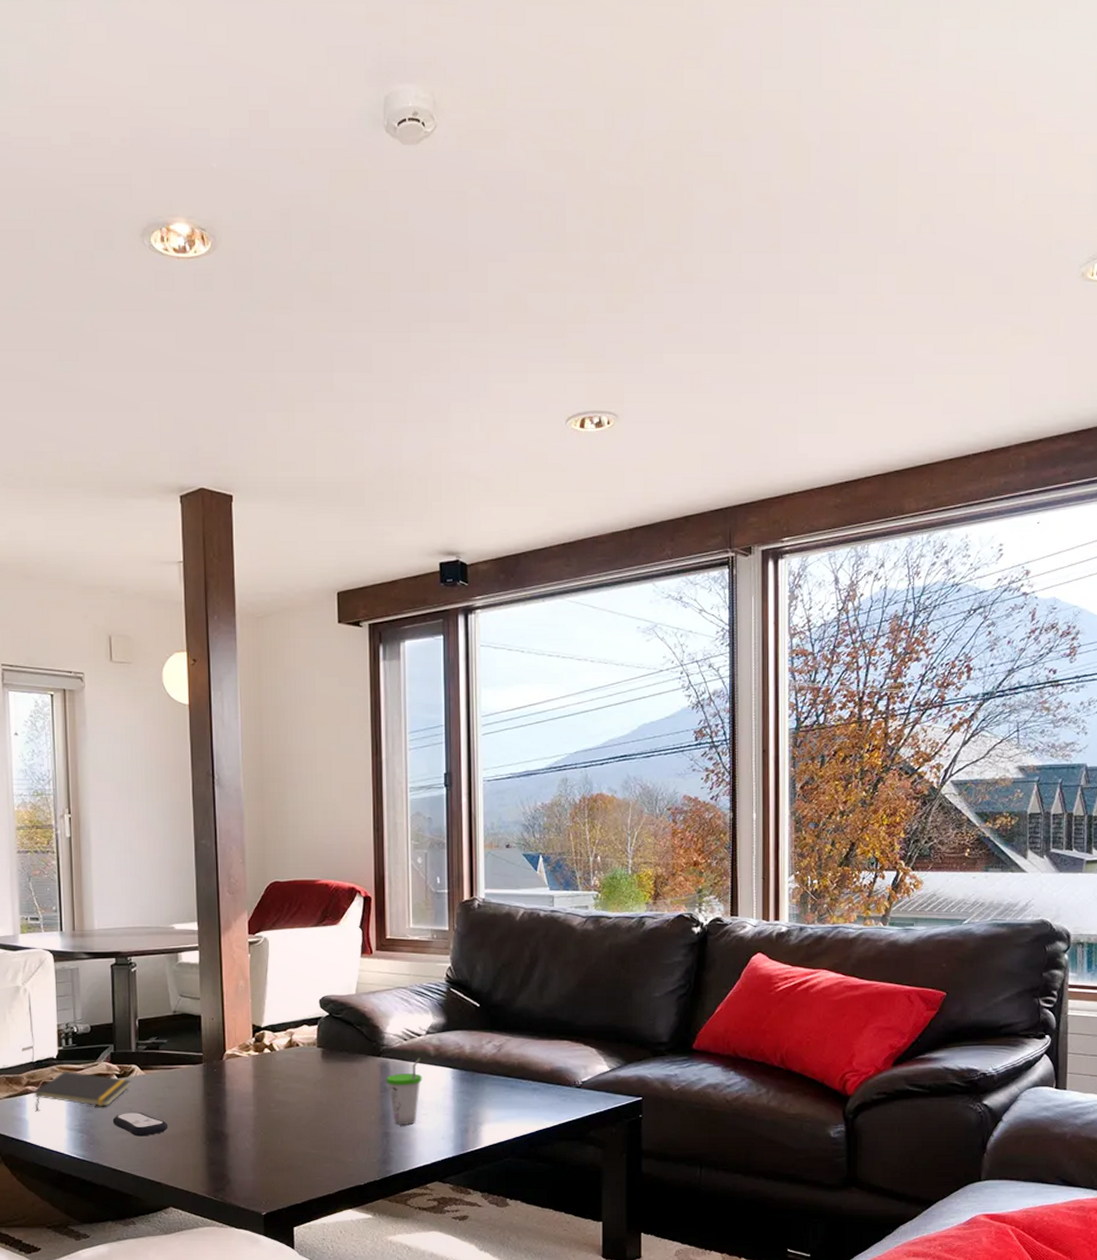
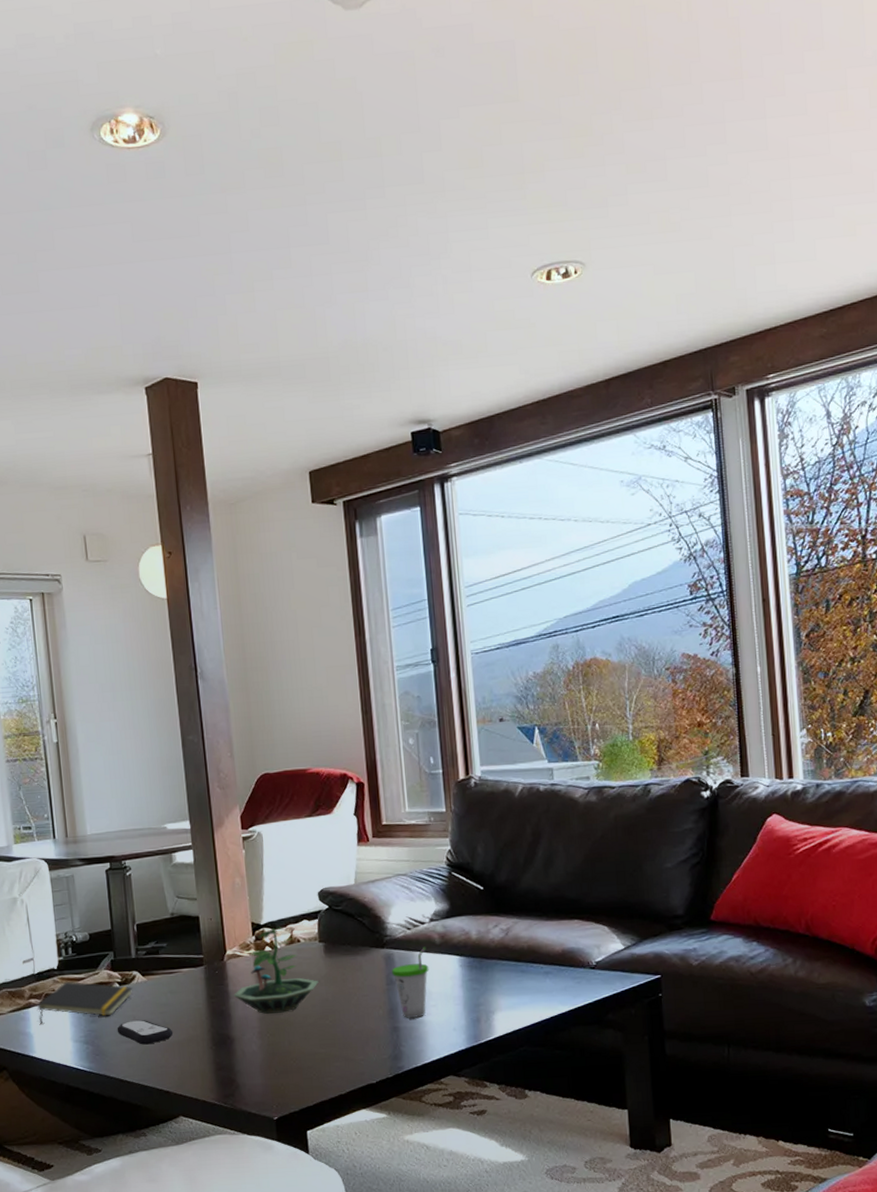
terrarium: none [231,1030,314,1113] -> present [234,927,319,1014]

